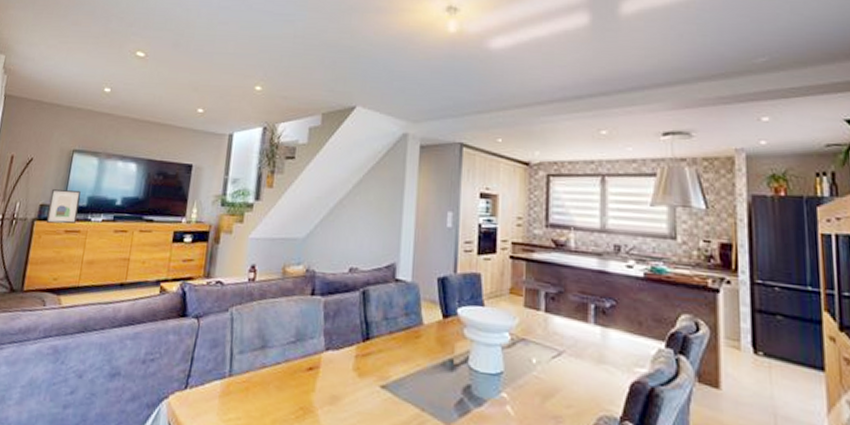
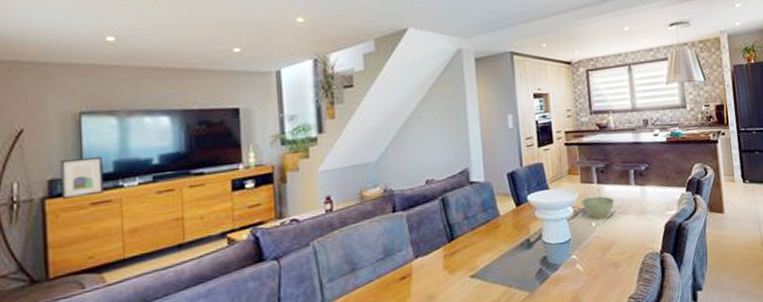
bowl: none [522,326,565,357] -> present [581,196,615,219]

